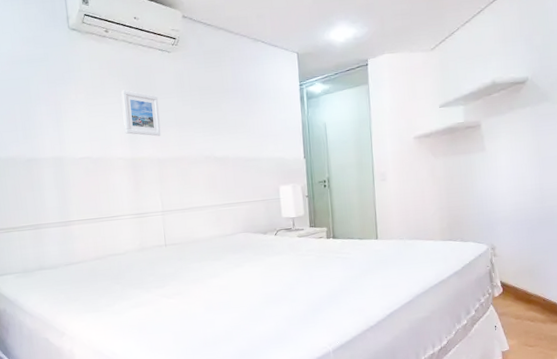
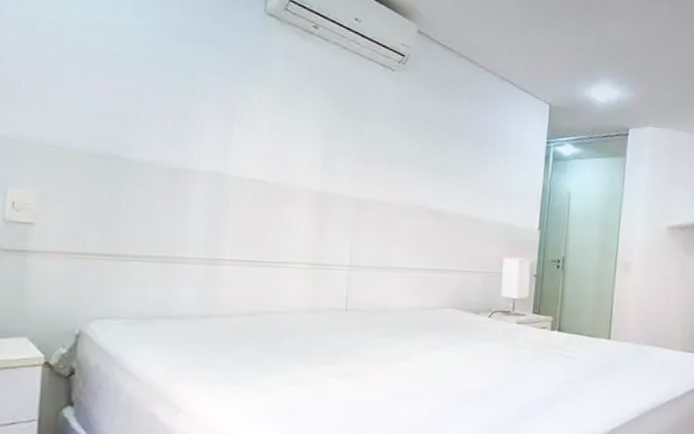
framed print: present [121,90,161,137] -> none [317,104,370,171]

